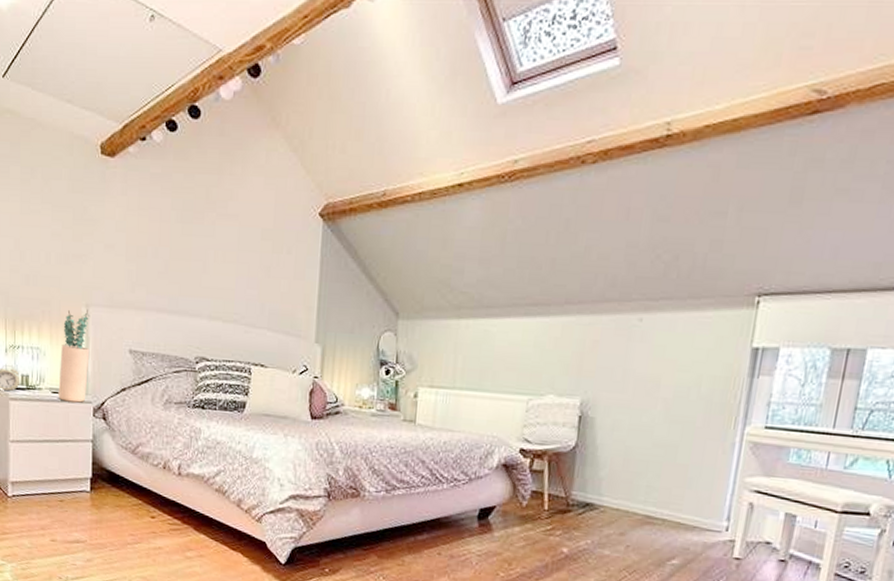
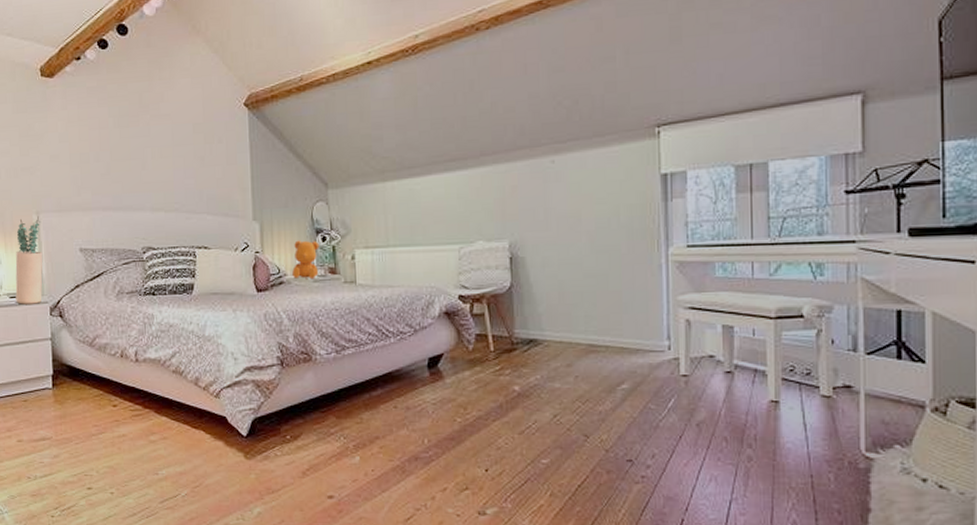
teddy bear: none [350,370,382,413] -> present [292,240,320,280]

